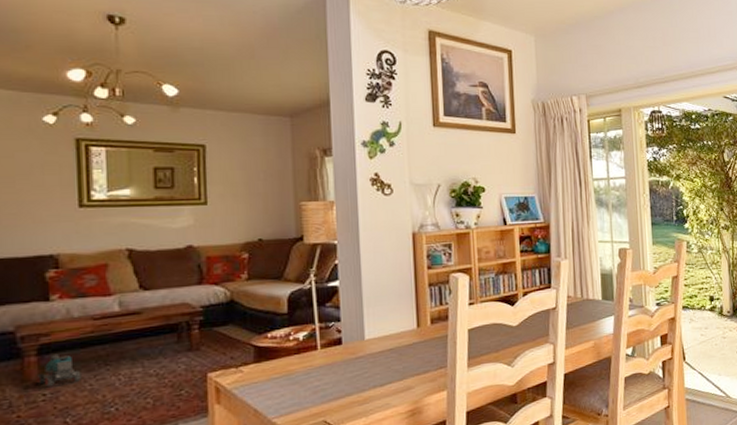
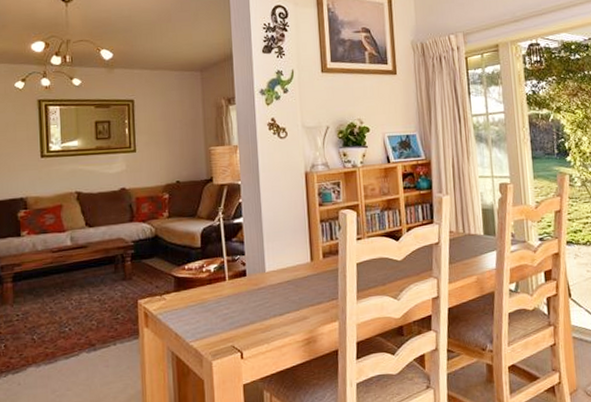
toy train: present [36,353,82,388] -> none [12,281,44,309]

